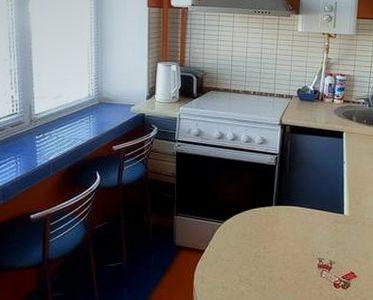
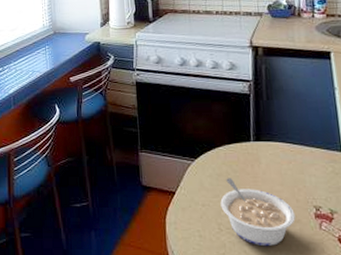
legume: none [243,237,302,292] -> present [220,178,296,246]

